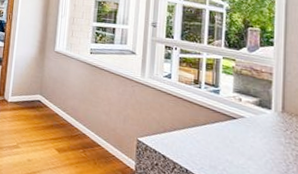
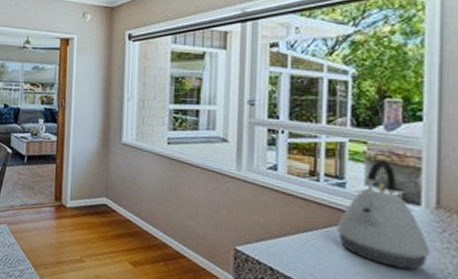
kettle: none [212,74,278,159] -> present [336,160,431,270]

